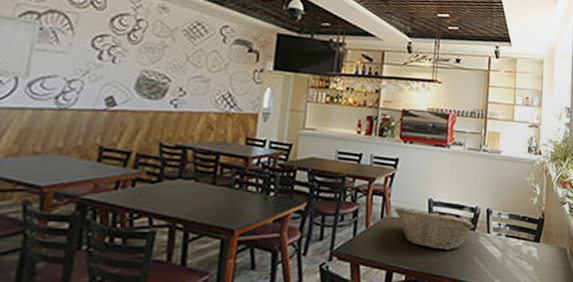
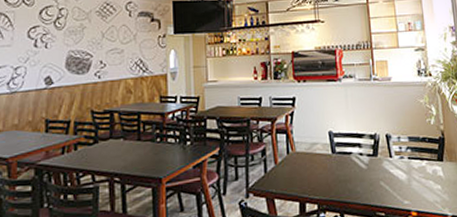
fruit basket: present [394,208,475,250] -> none [298,140,377,178]

